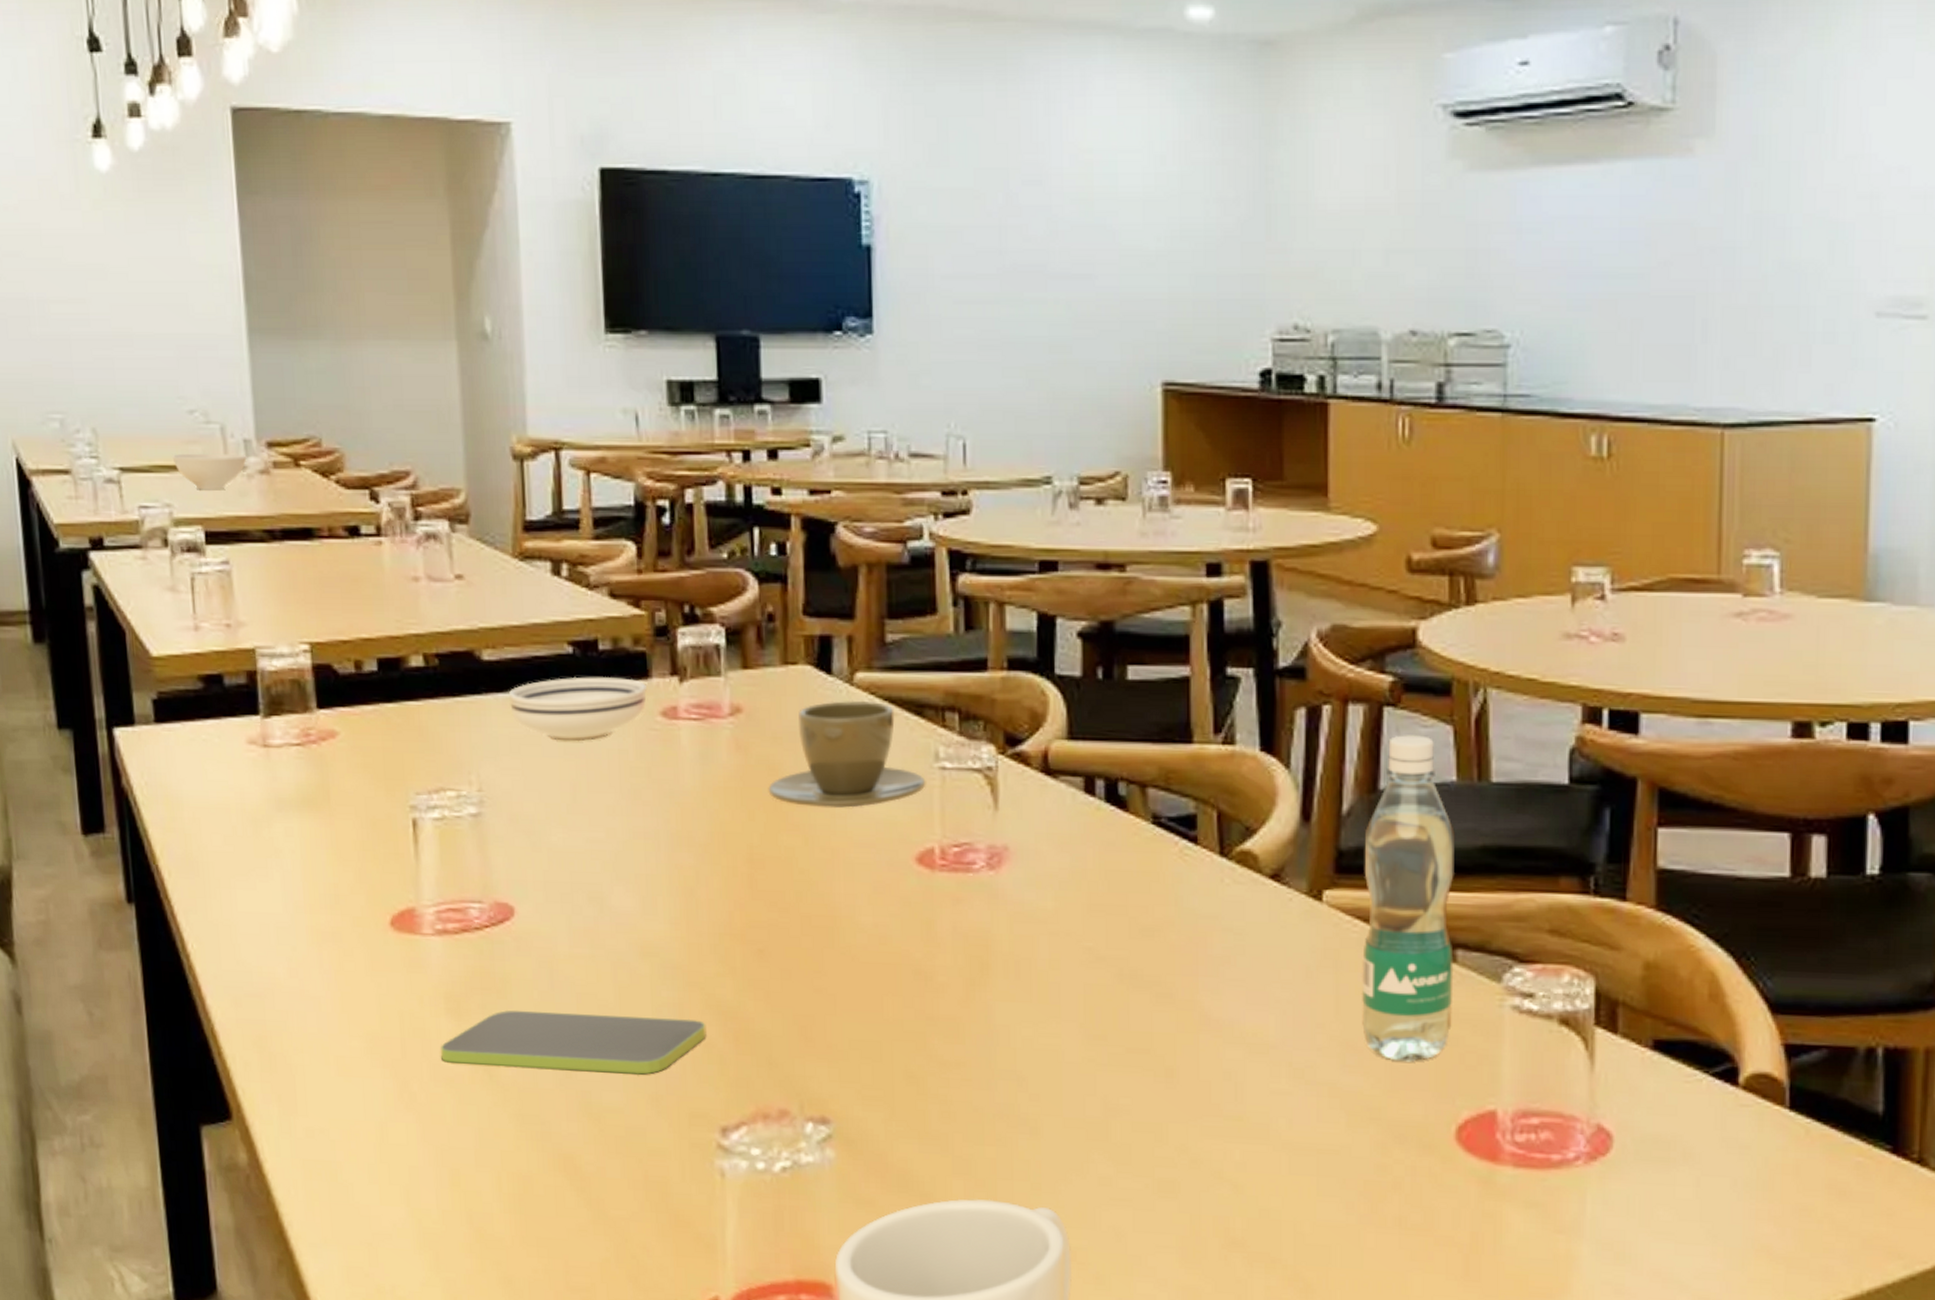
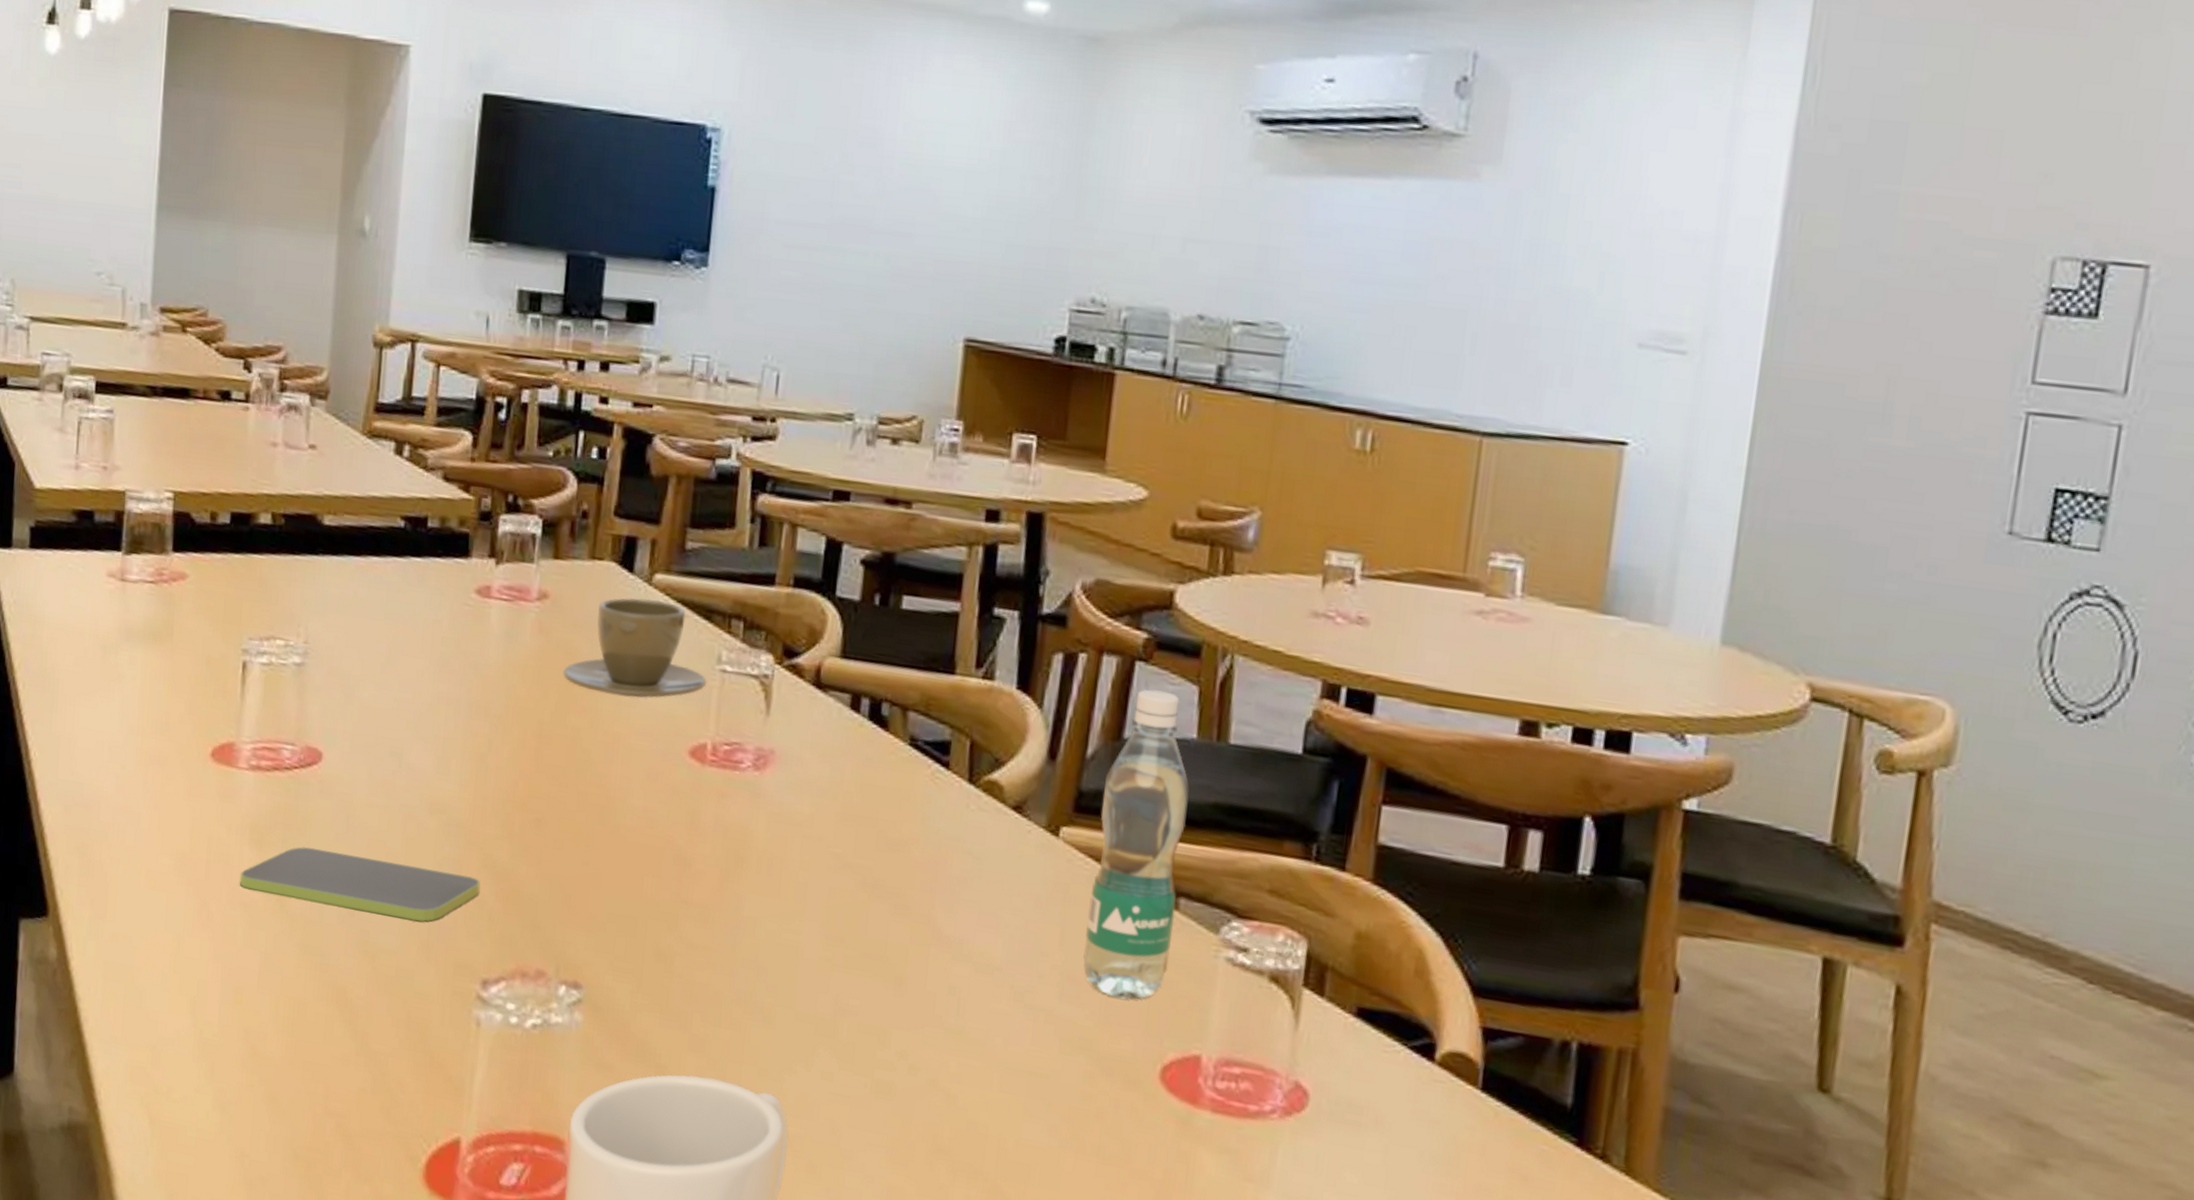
bowl: present [172,453,247,490] -> none [77,310,141,346]
bowl: present [508,676,647,742] -> none [342,548,466,609]

